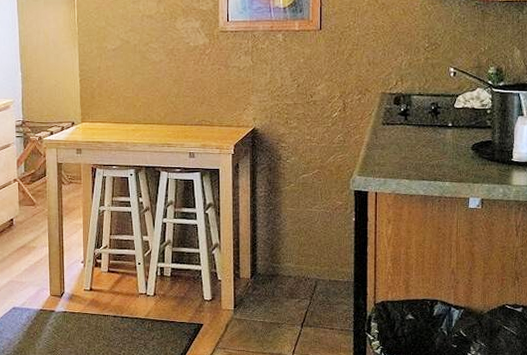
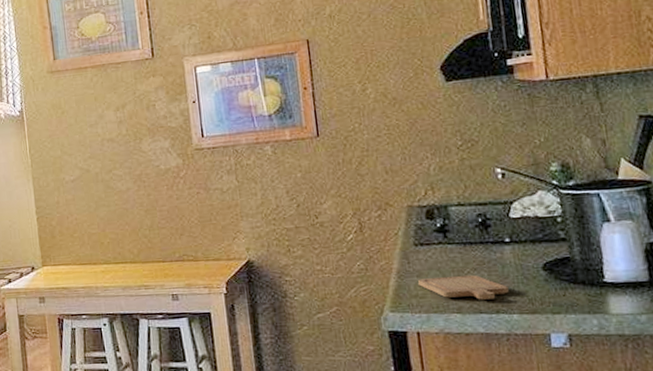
chopping board: none [382,150,445,170] -> present [418,274,509,300]

